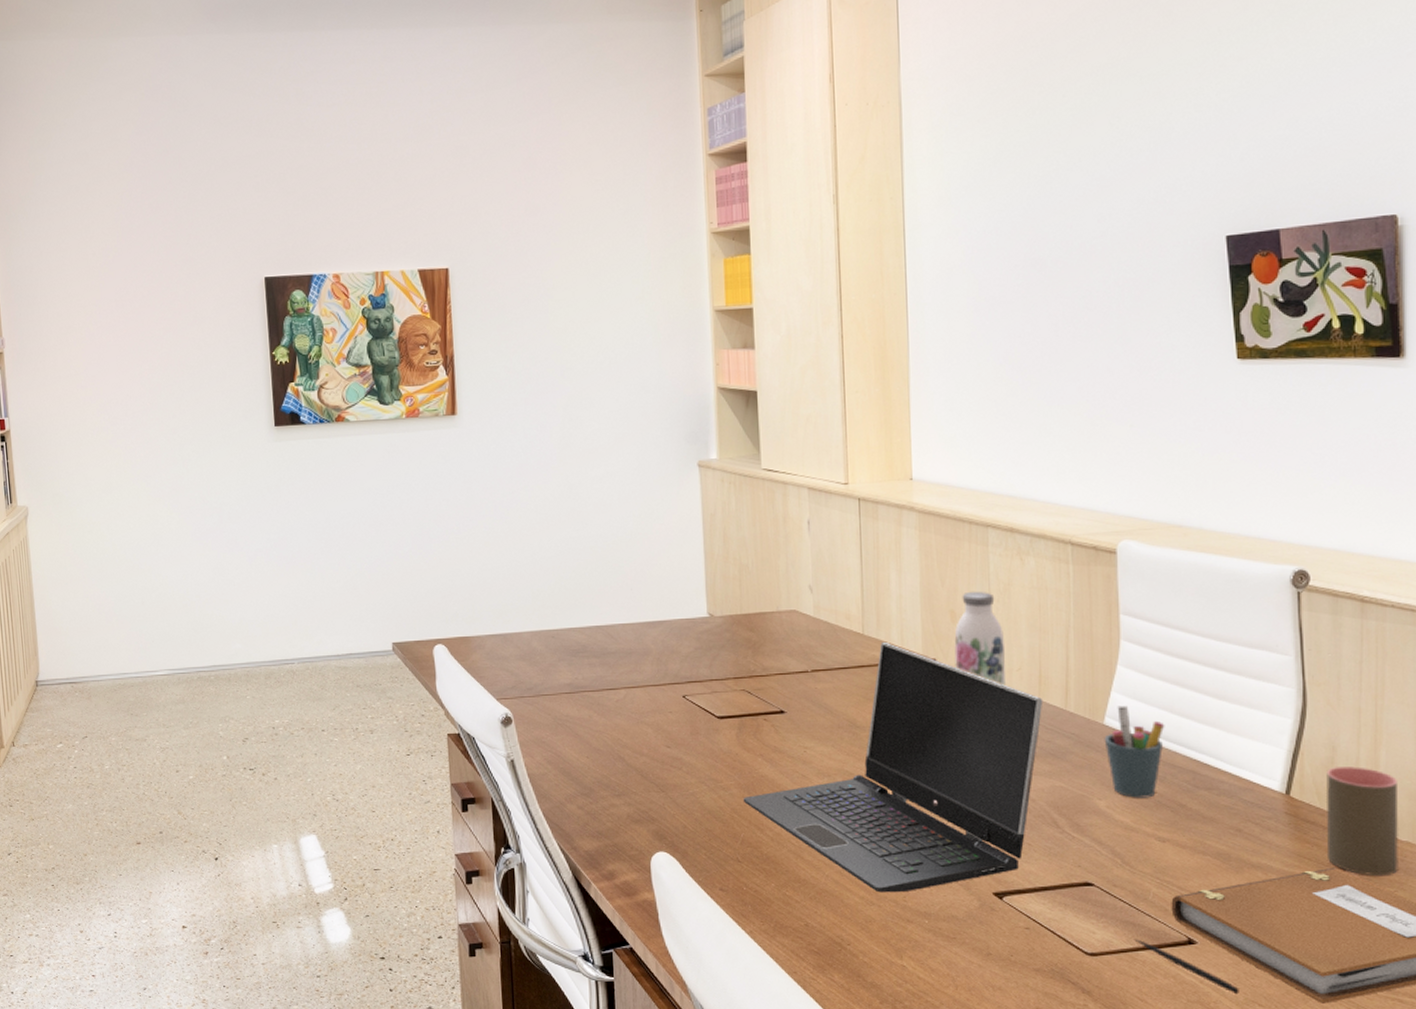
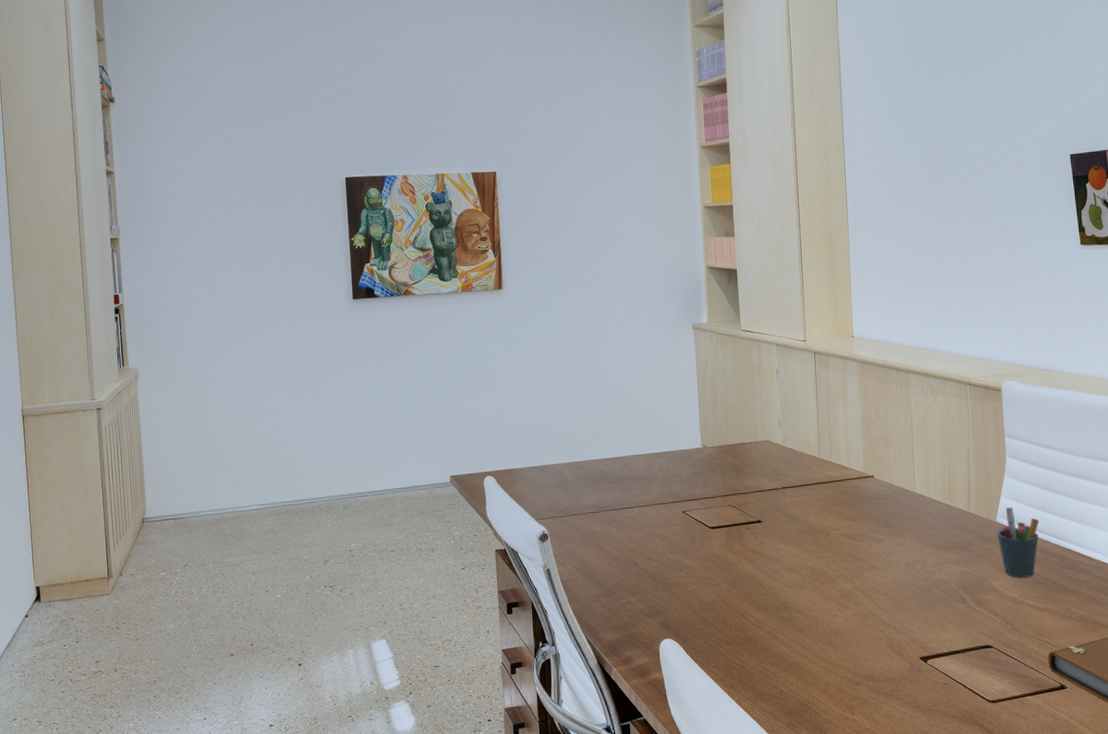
laptop computer: present [742,641,1044,893] -> none [730,463,953,662]
water bottle: present [954,591,1006,686] -> none [887,422,925,495]
pen: present [1134,939,1239,995] -> none [1022,687,1098,726]

